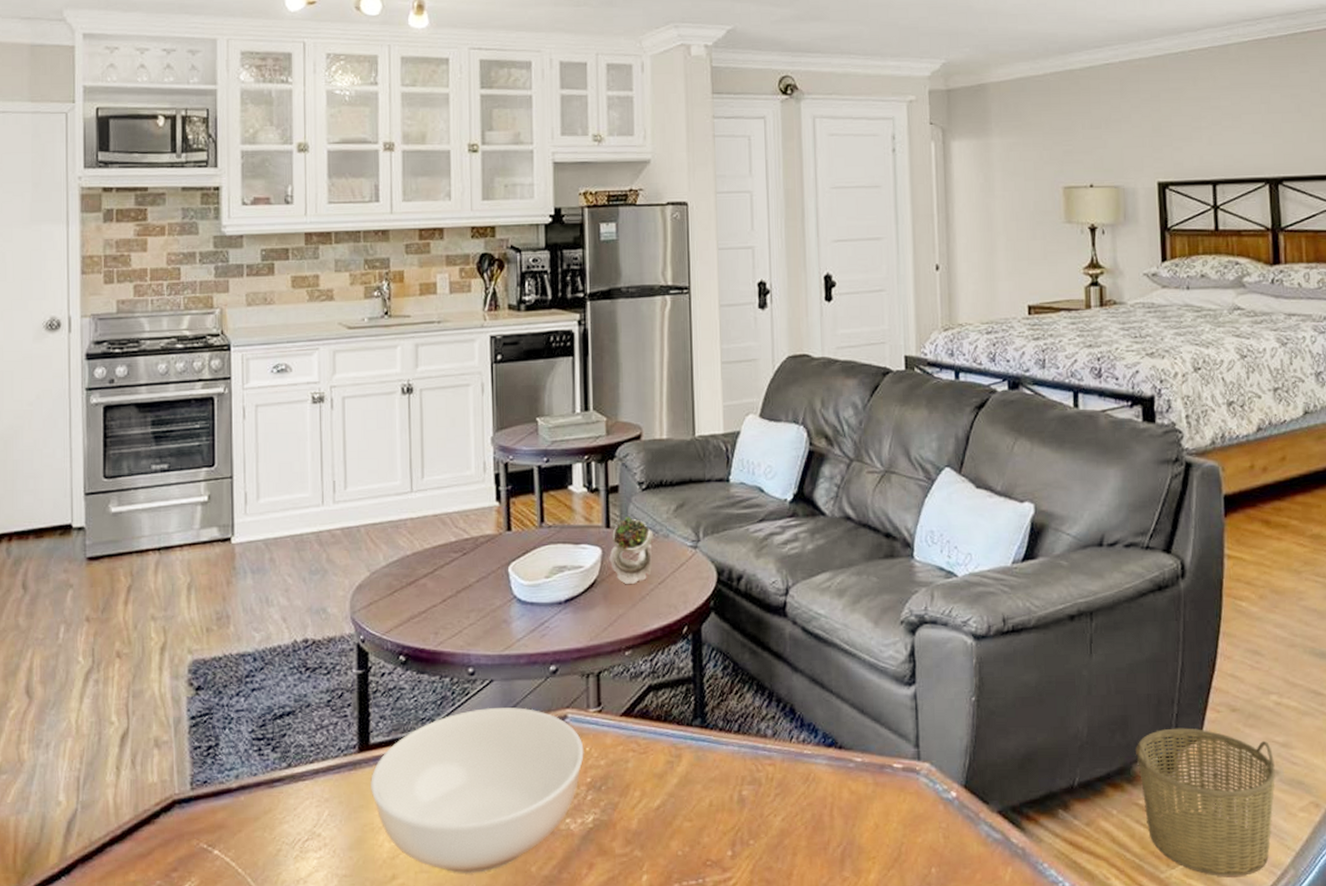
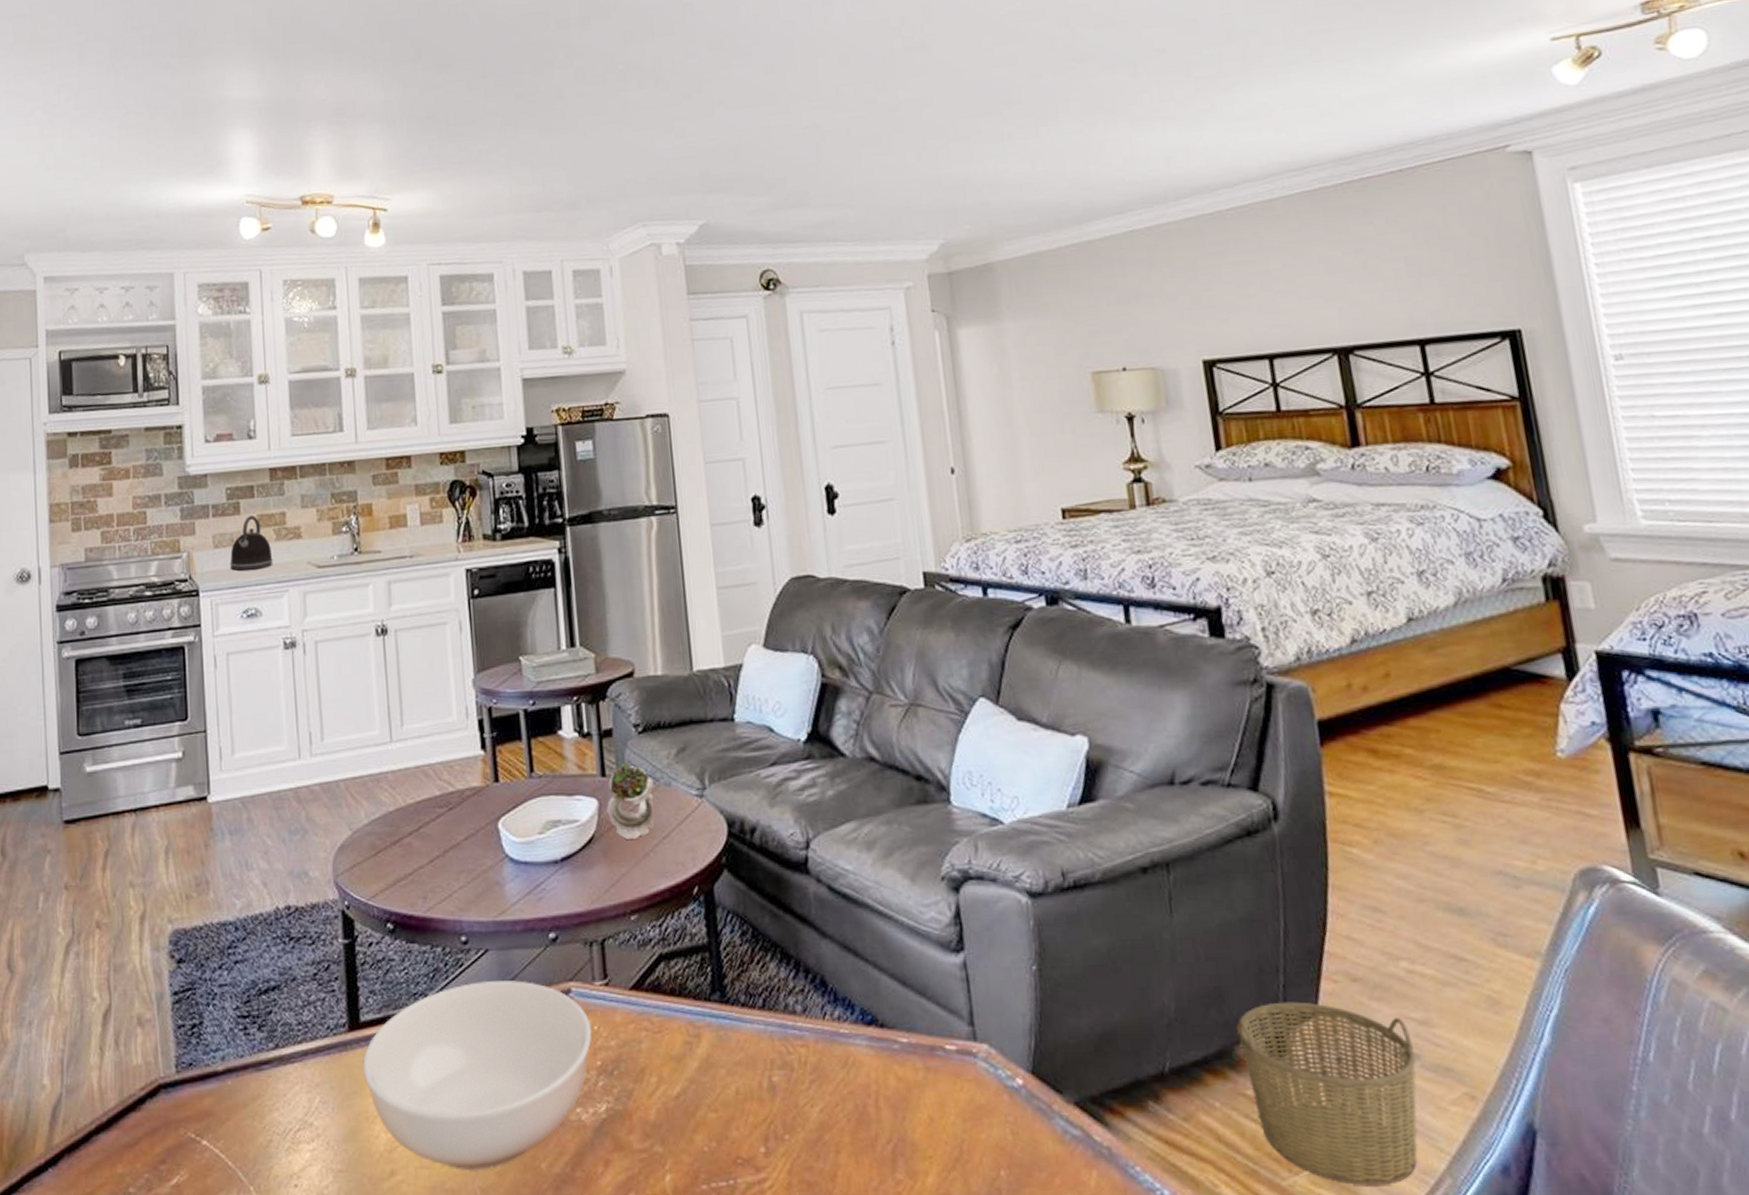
kettle: none [262,277,305,329] -> present [229,515,273,571]

